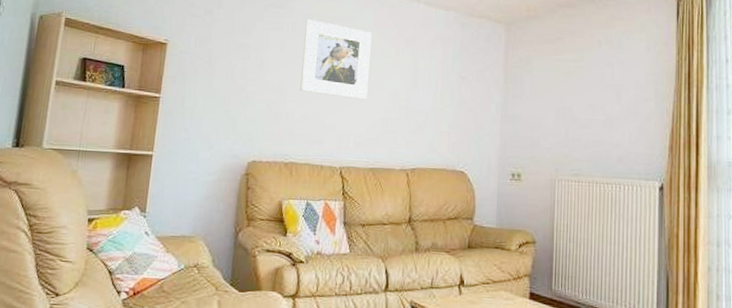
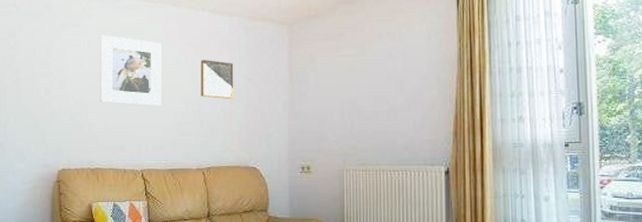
wall art: none [410,53,447,97] -> present [200,59,234,99]

